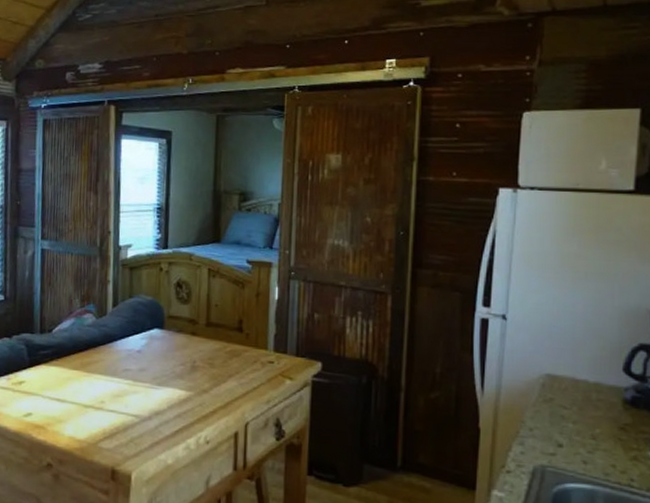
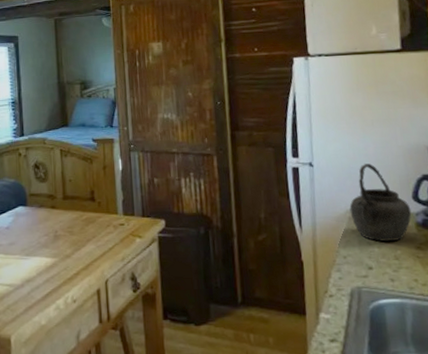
kettle: none [544,323,620,418] -> present [349,163,412,242]

